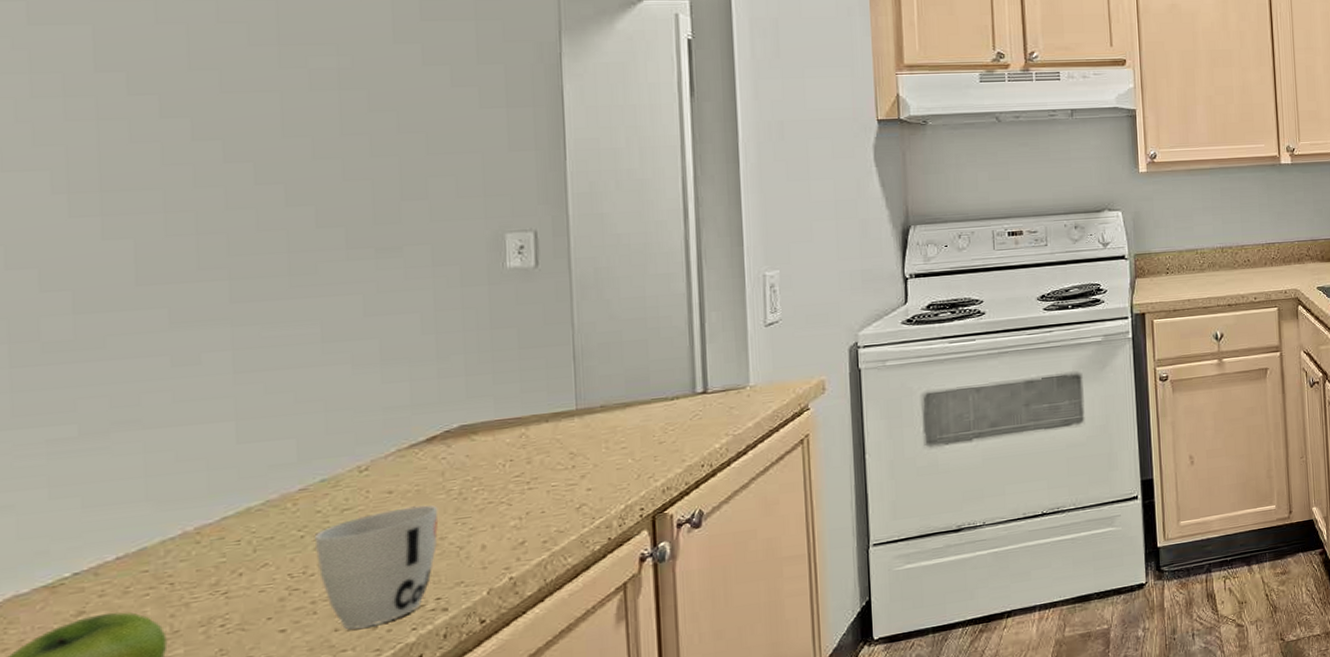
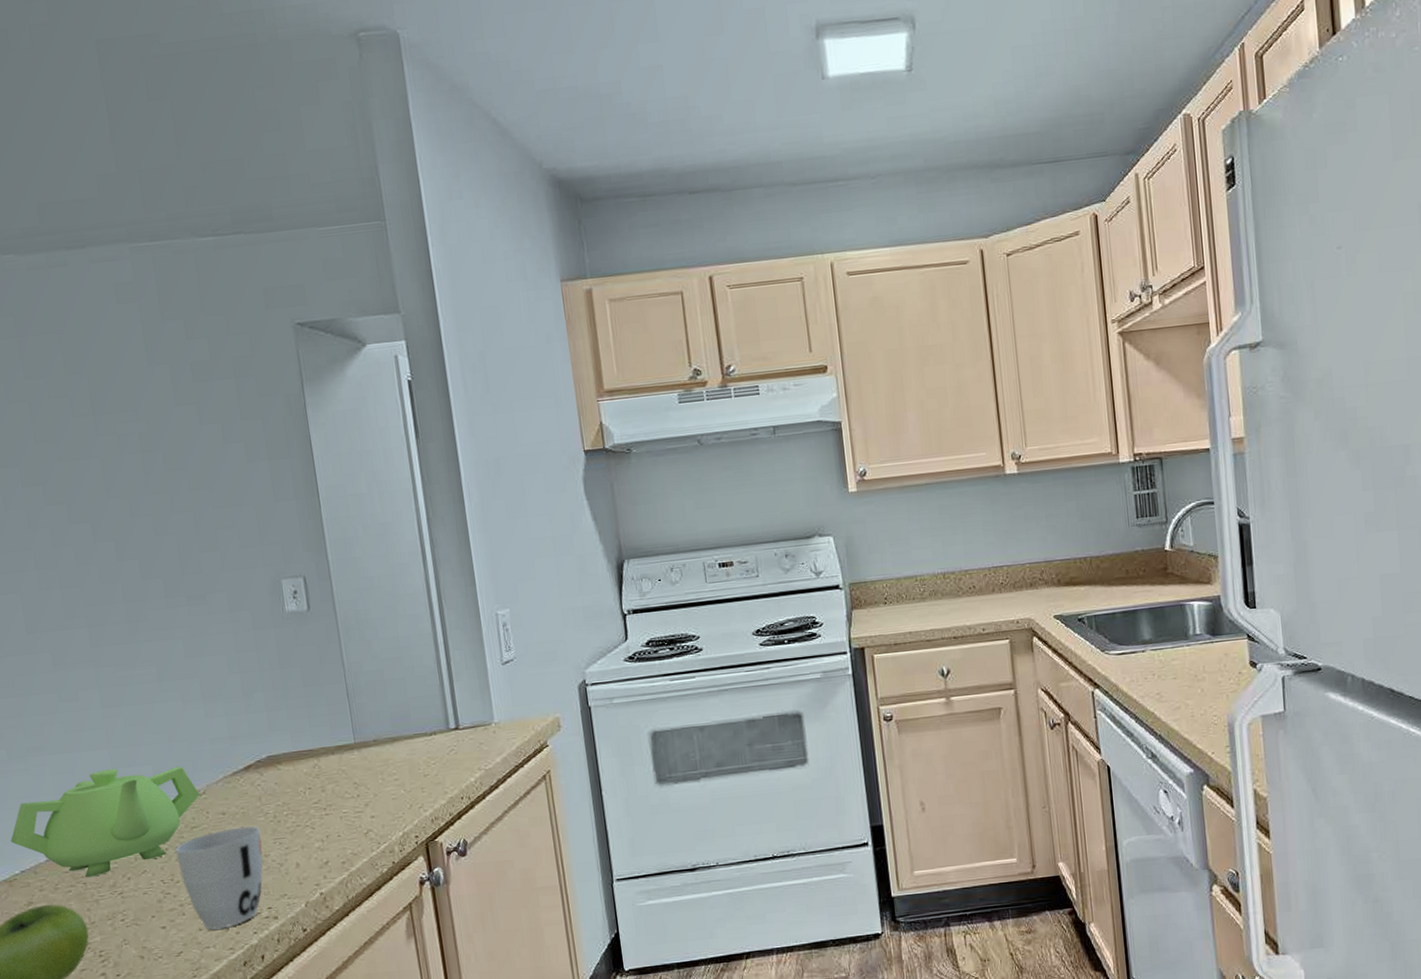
teapot: none [64,439,360,577] -> present [10,766,200,878]

